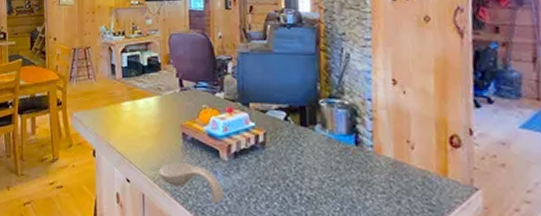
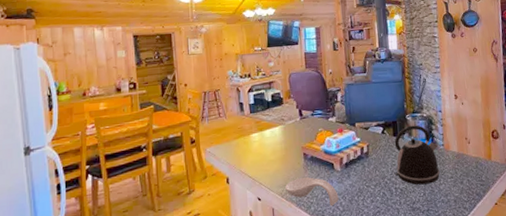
kettle: none [299,114,366,197] -> present [394,125,440,185]

